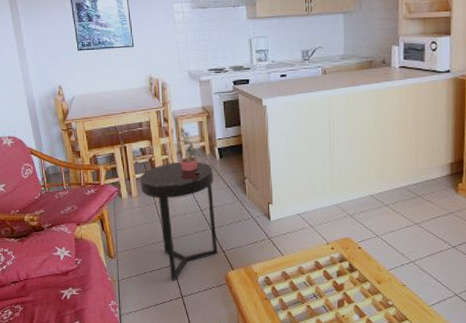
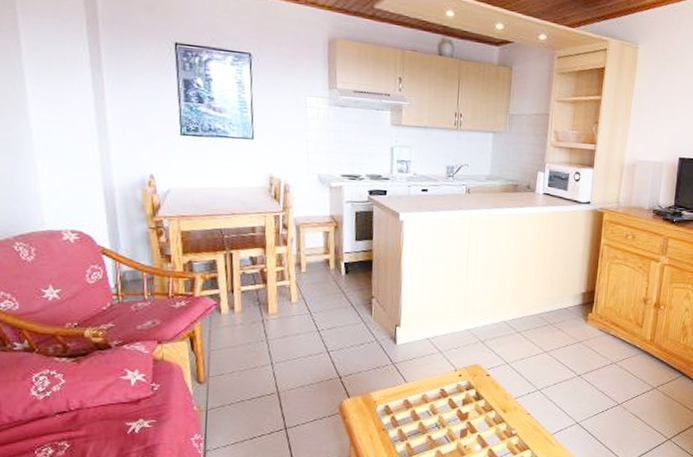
side table: present [140,161,218,281] -> none [246,274,336,410]
potted plant: present [177,127,201,174] -> none [297,236,323,290]

